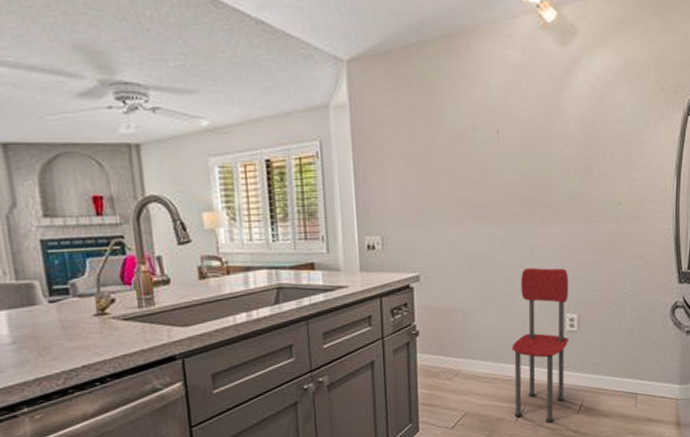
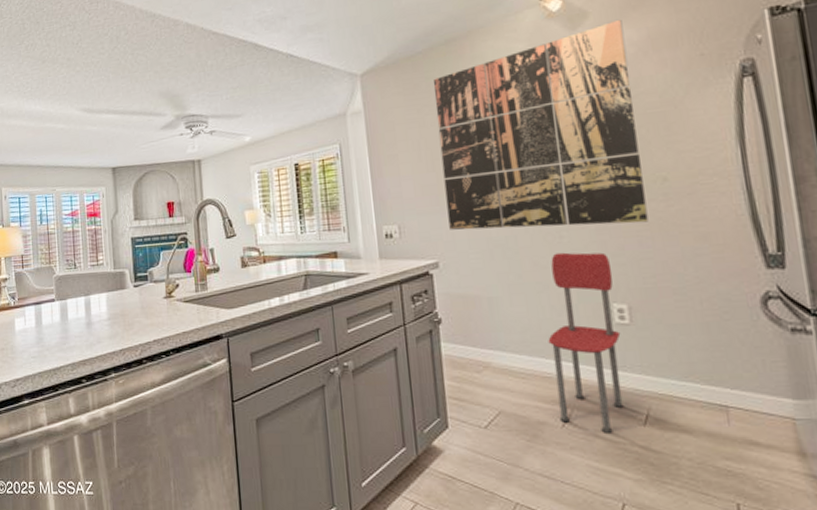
wall art: none [426,42,605,244] -> present [433,19,649,230]

